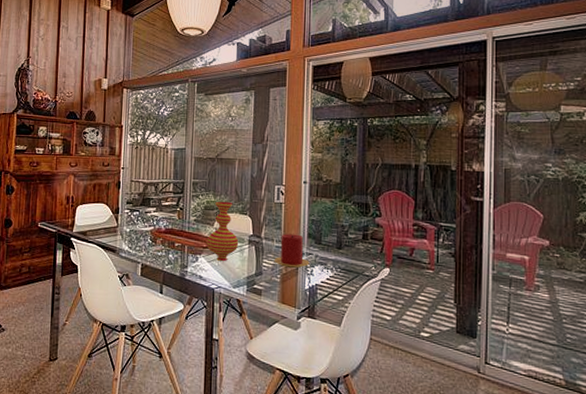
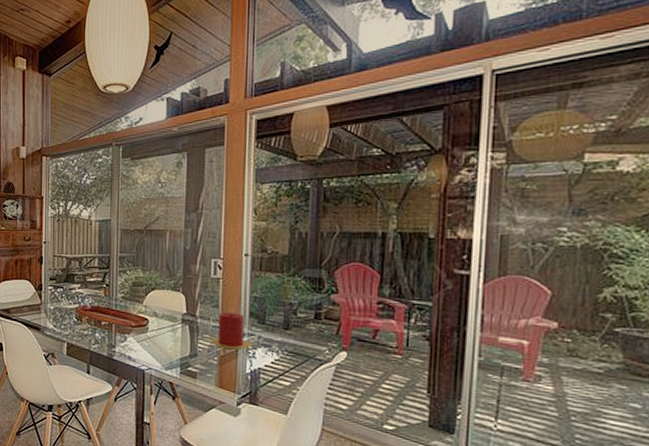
vase: present [206,201,239,261] -> none [135,277,171,341]

